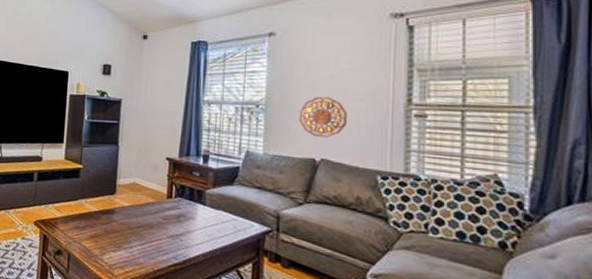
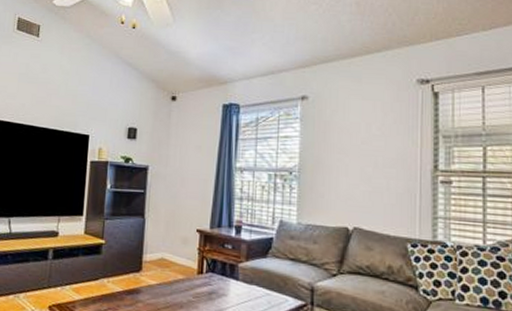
wall clock: present [299,96,347,138] -> none [332,162,378,206]

